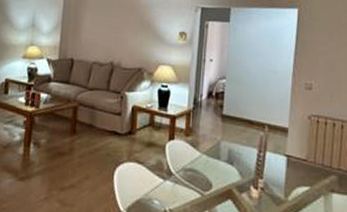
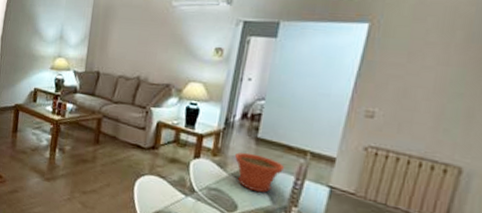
plant pot: none [204,130,249,169] -> present [234,152,285,193]

